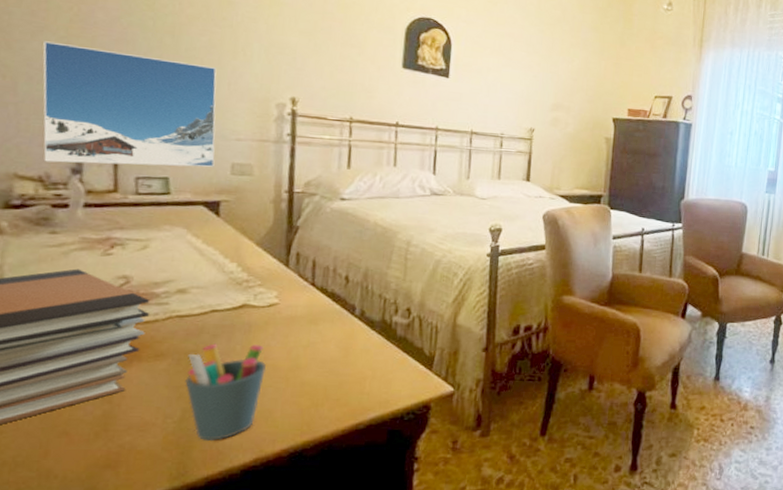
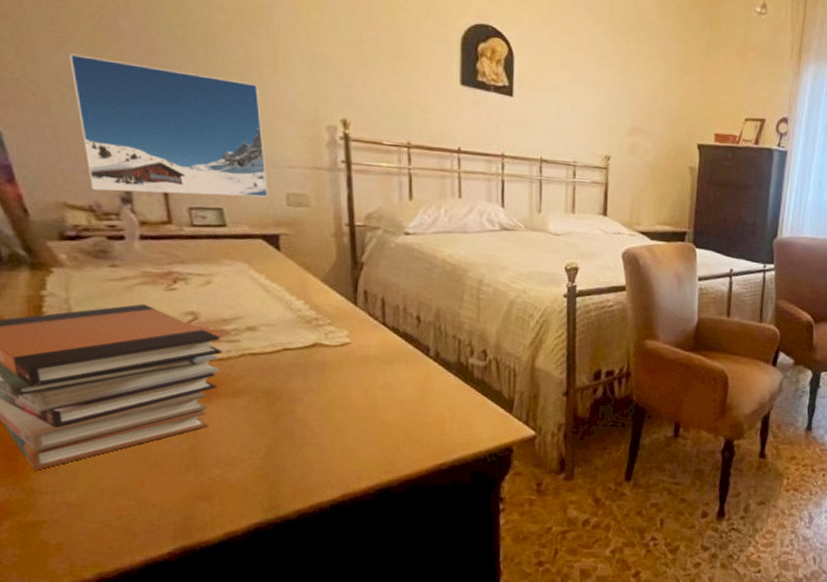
pen holder: present [185,343,267,440] -> none [266,382,345,476]

